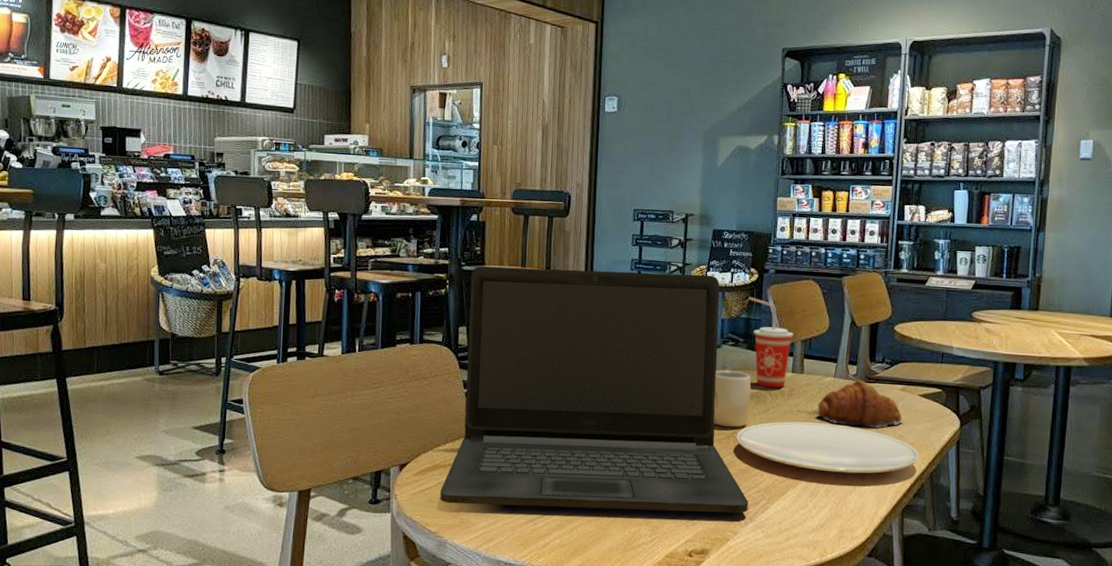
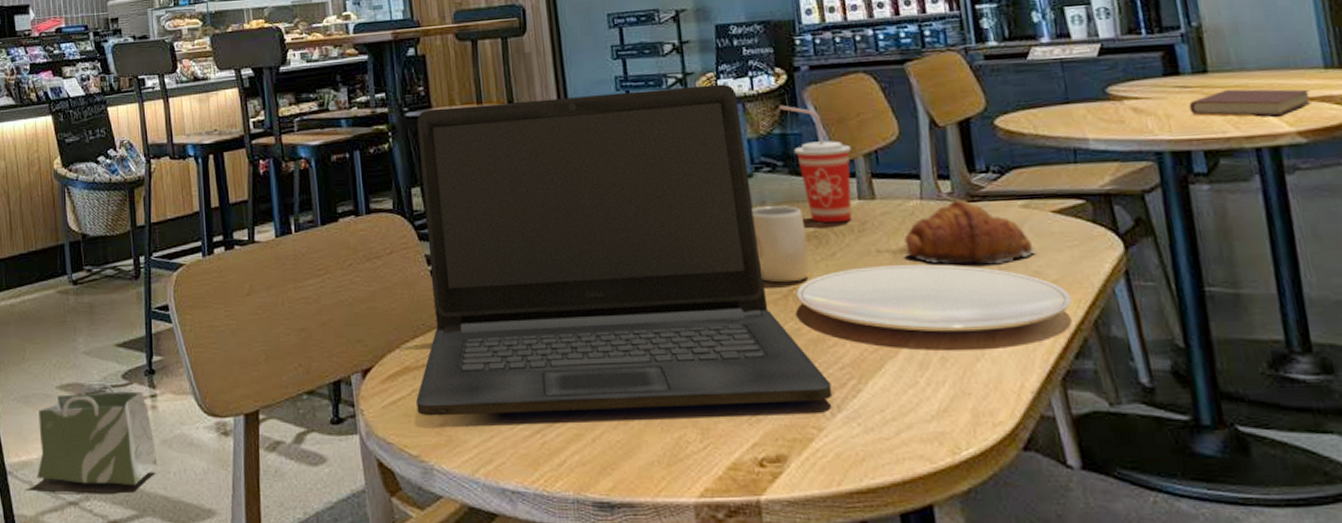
grocery bag: none [111,456,220,540] -> present [37,382,158,485]
book: none [1021,323,1098,346] -> present [1188,89,1311,117]

